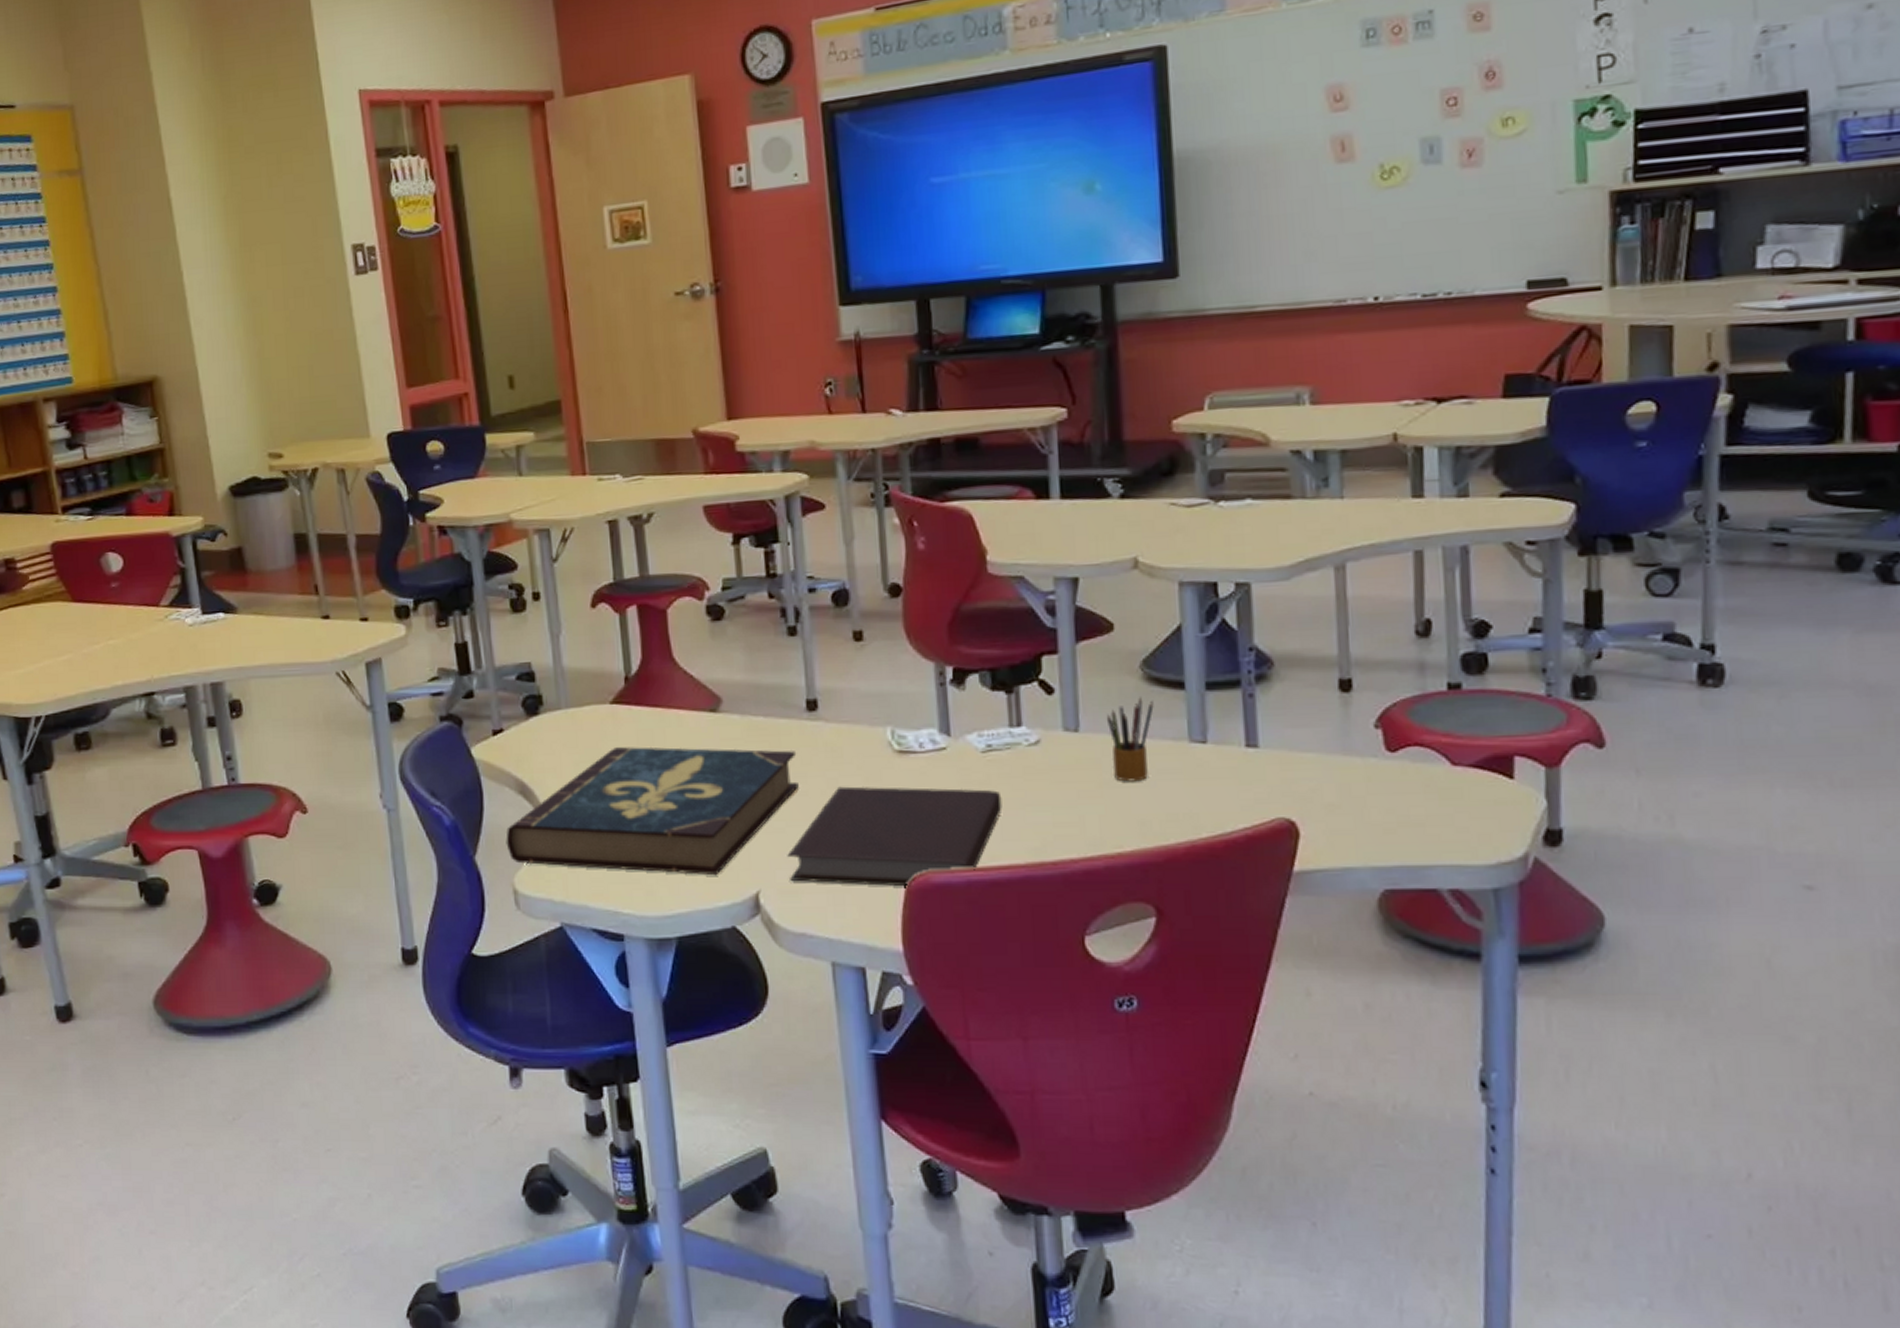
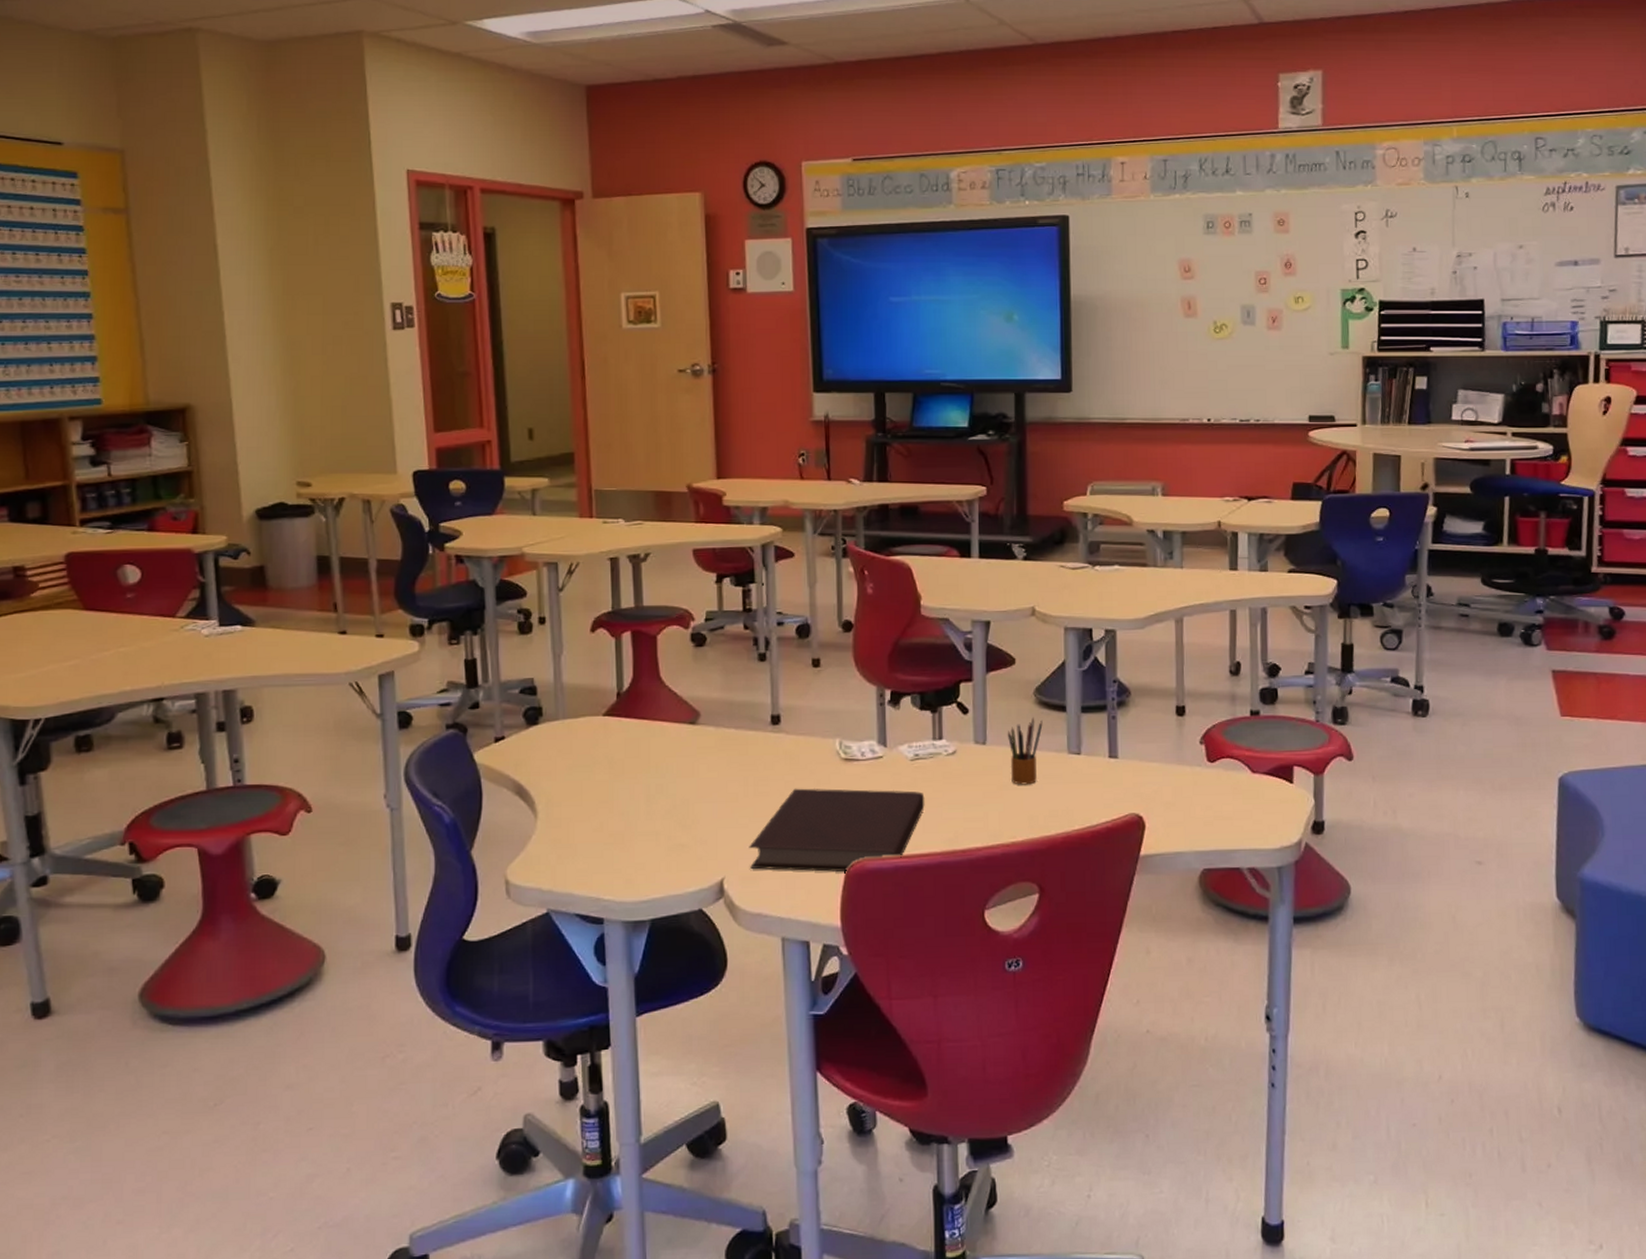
book: present [506,746,799,876] -> none [501,753,761,865]

